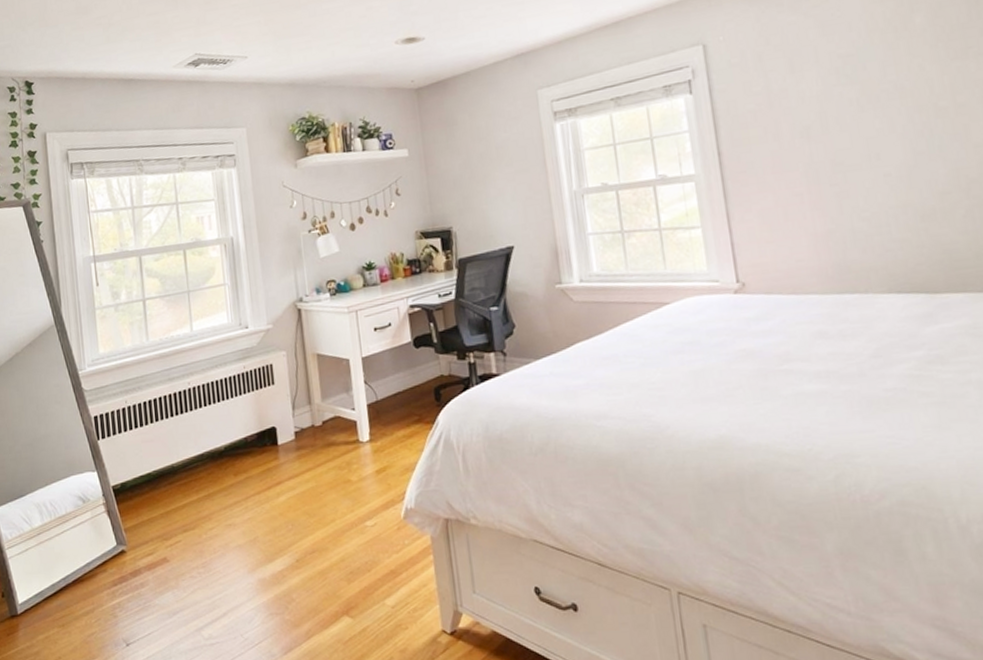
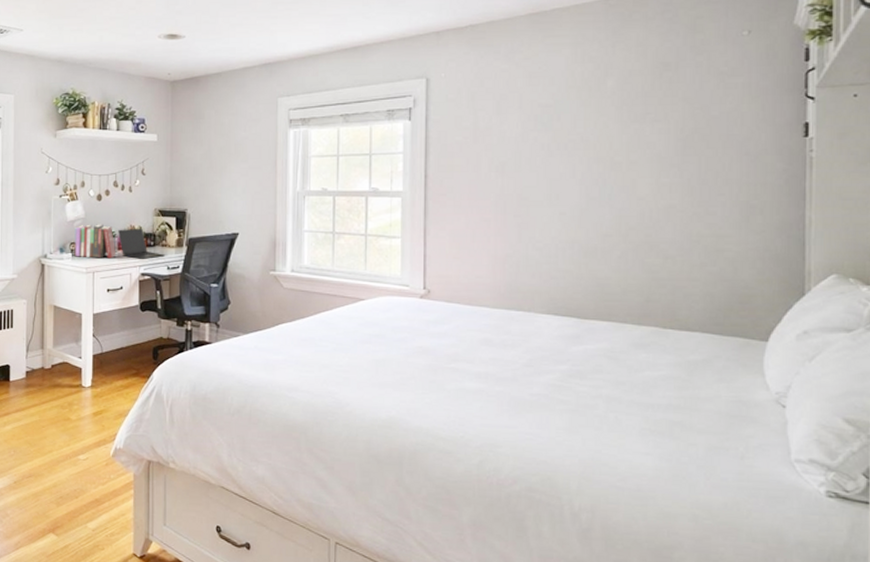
books: none [329,256,380,297] -> present [74,224,117,259]
laptop: none [378,254,434,291] -> present [118,228,165,260]

